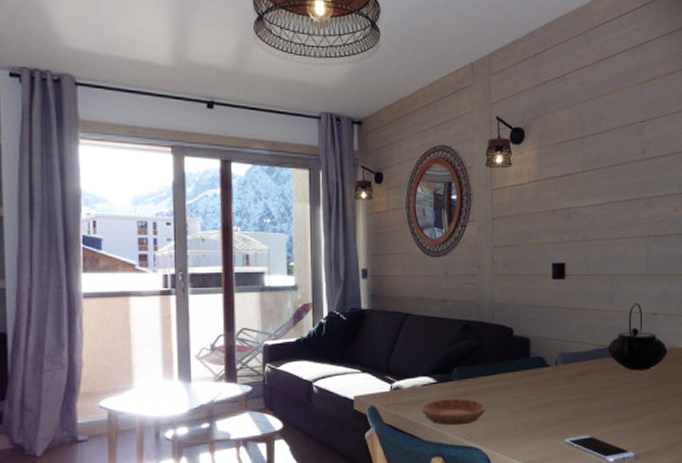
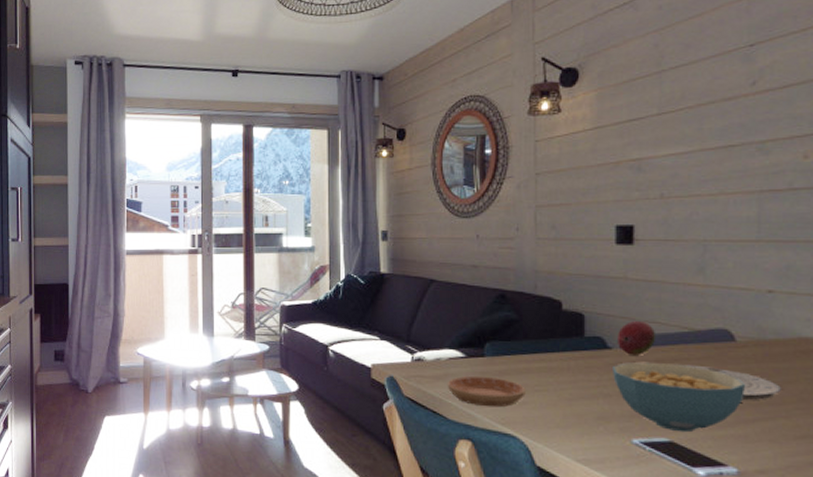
cereal bowl: none [550,375,640,429] -> present [611,362,746,433]
fruit: none [554,341,581,370] -> present [618,320,656,355]
plate: none [592,374,662,400] -> present [673,364,782,401]
teapot: present [607,302,668,371] -> none [696,276,793,364]

